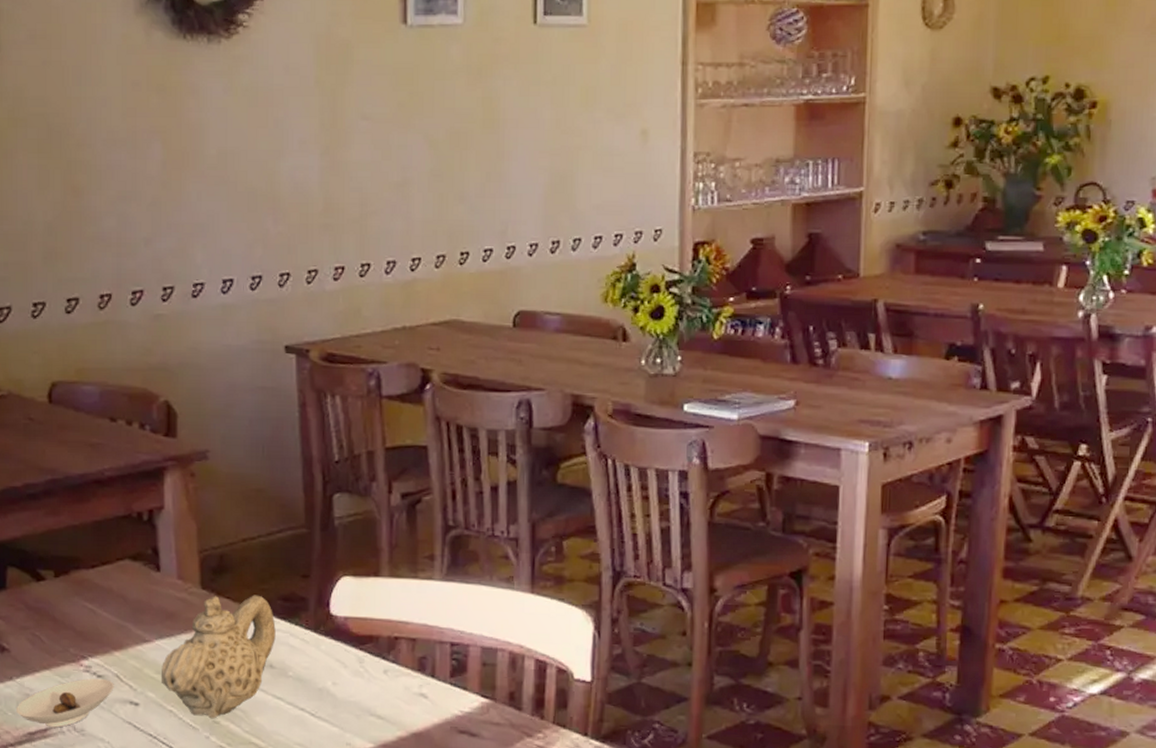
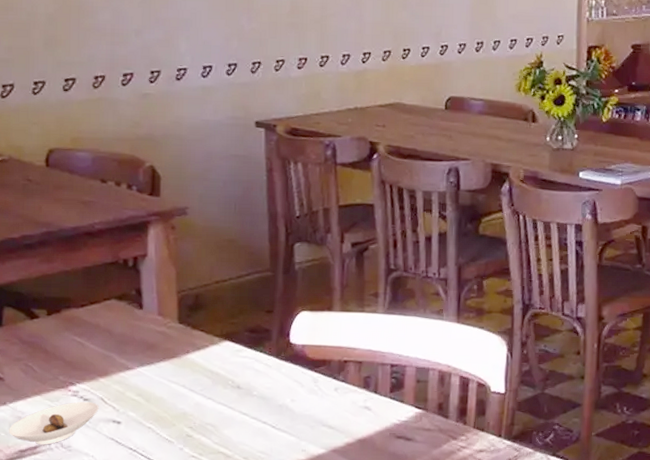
teapot: present [162,595,276,719] -> none [142,328,243,433]

